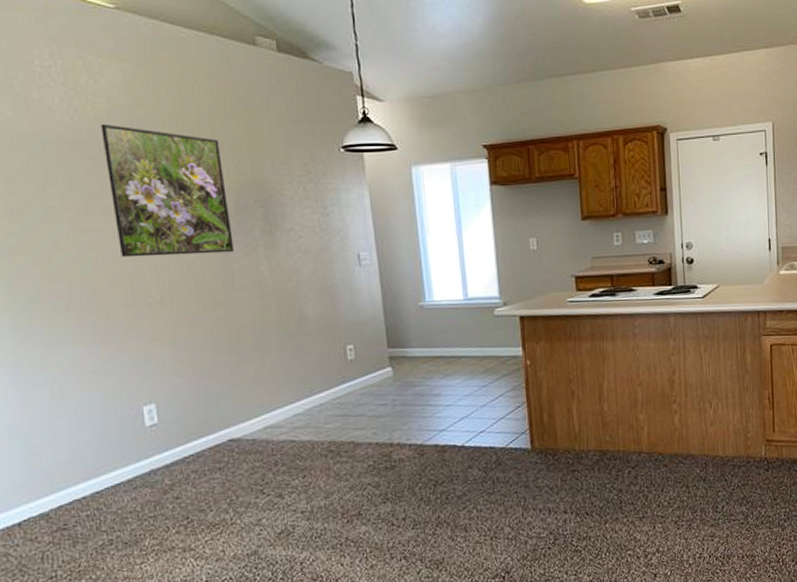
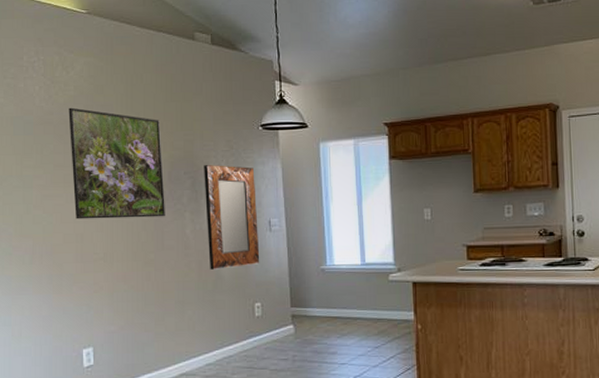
home mirror: none [277,192,350,311] -> present [204,165,260,270]

